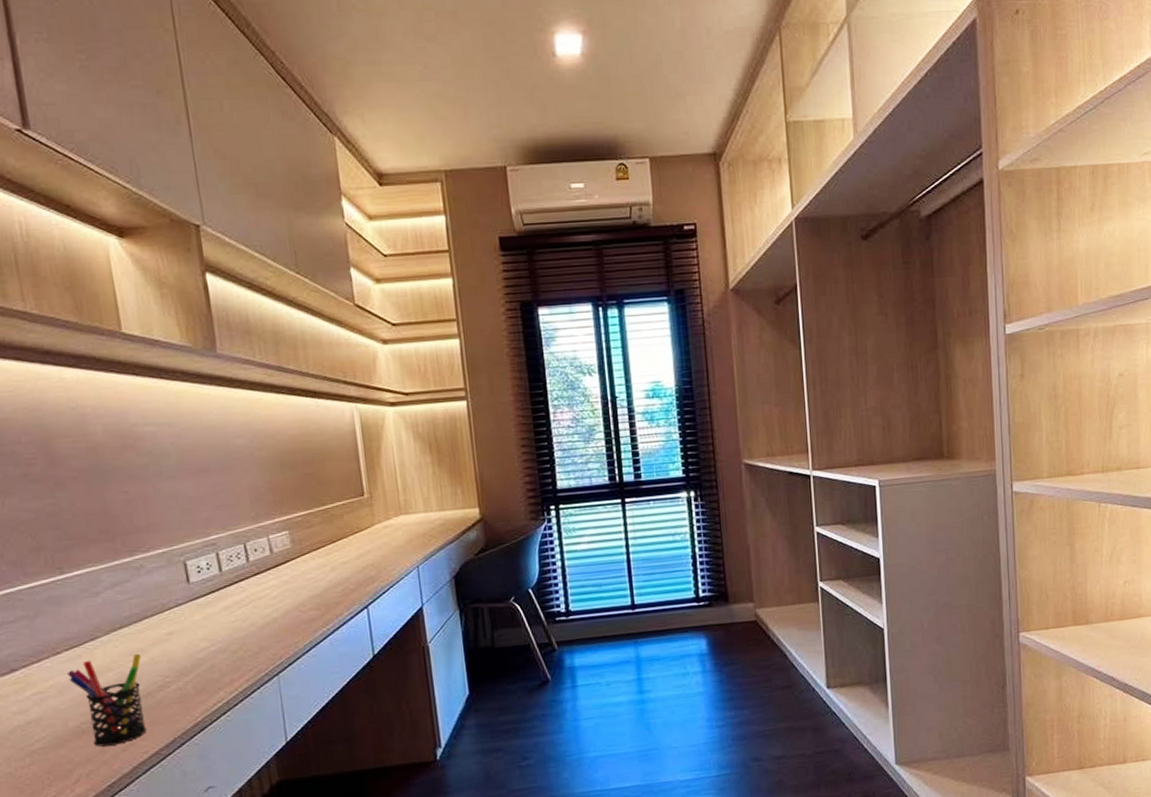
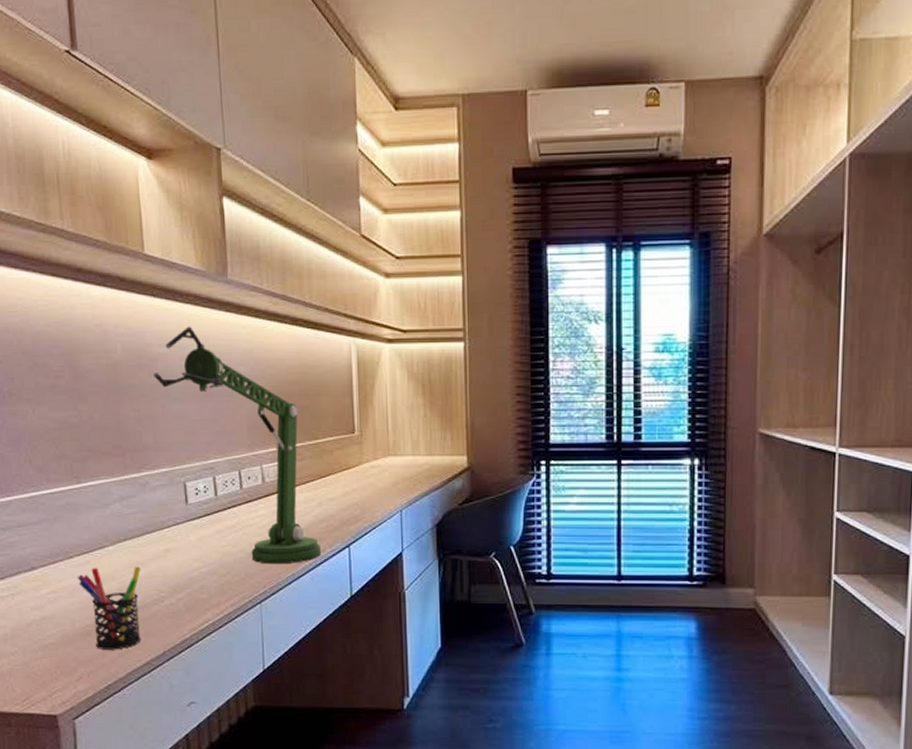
desk lamp: none [141,403,338,635] -> present [153,326,321,564]

